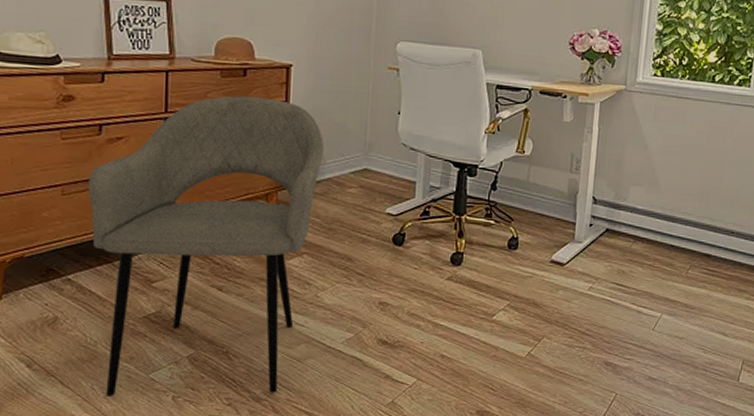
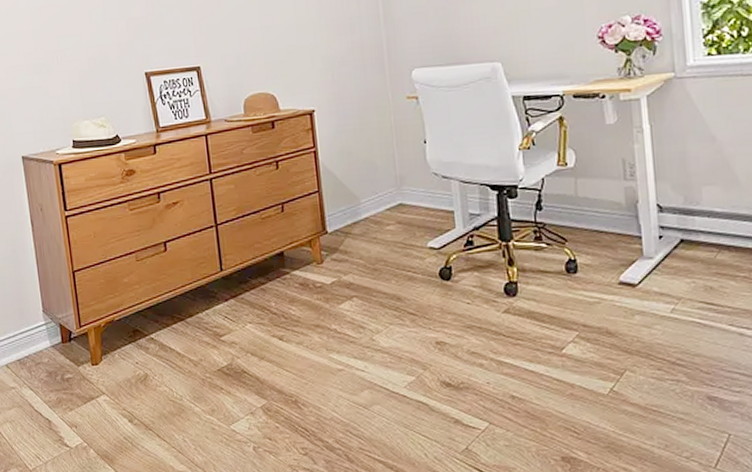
armchair: present [88,95,324,396] -> none [155,145,357,448]

